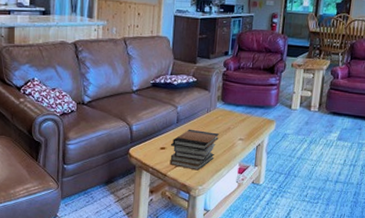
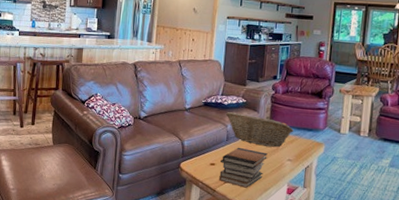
fruit basket: none [175,92,246,127] -> present [225,112,295,148]

